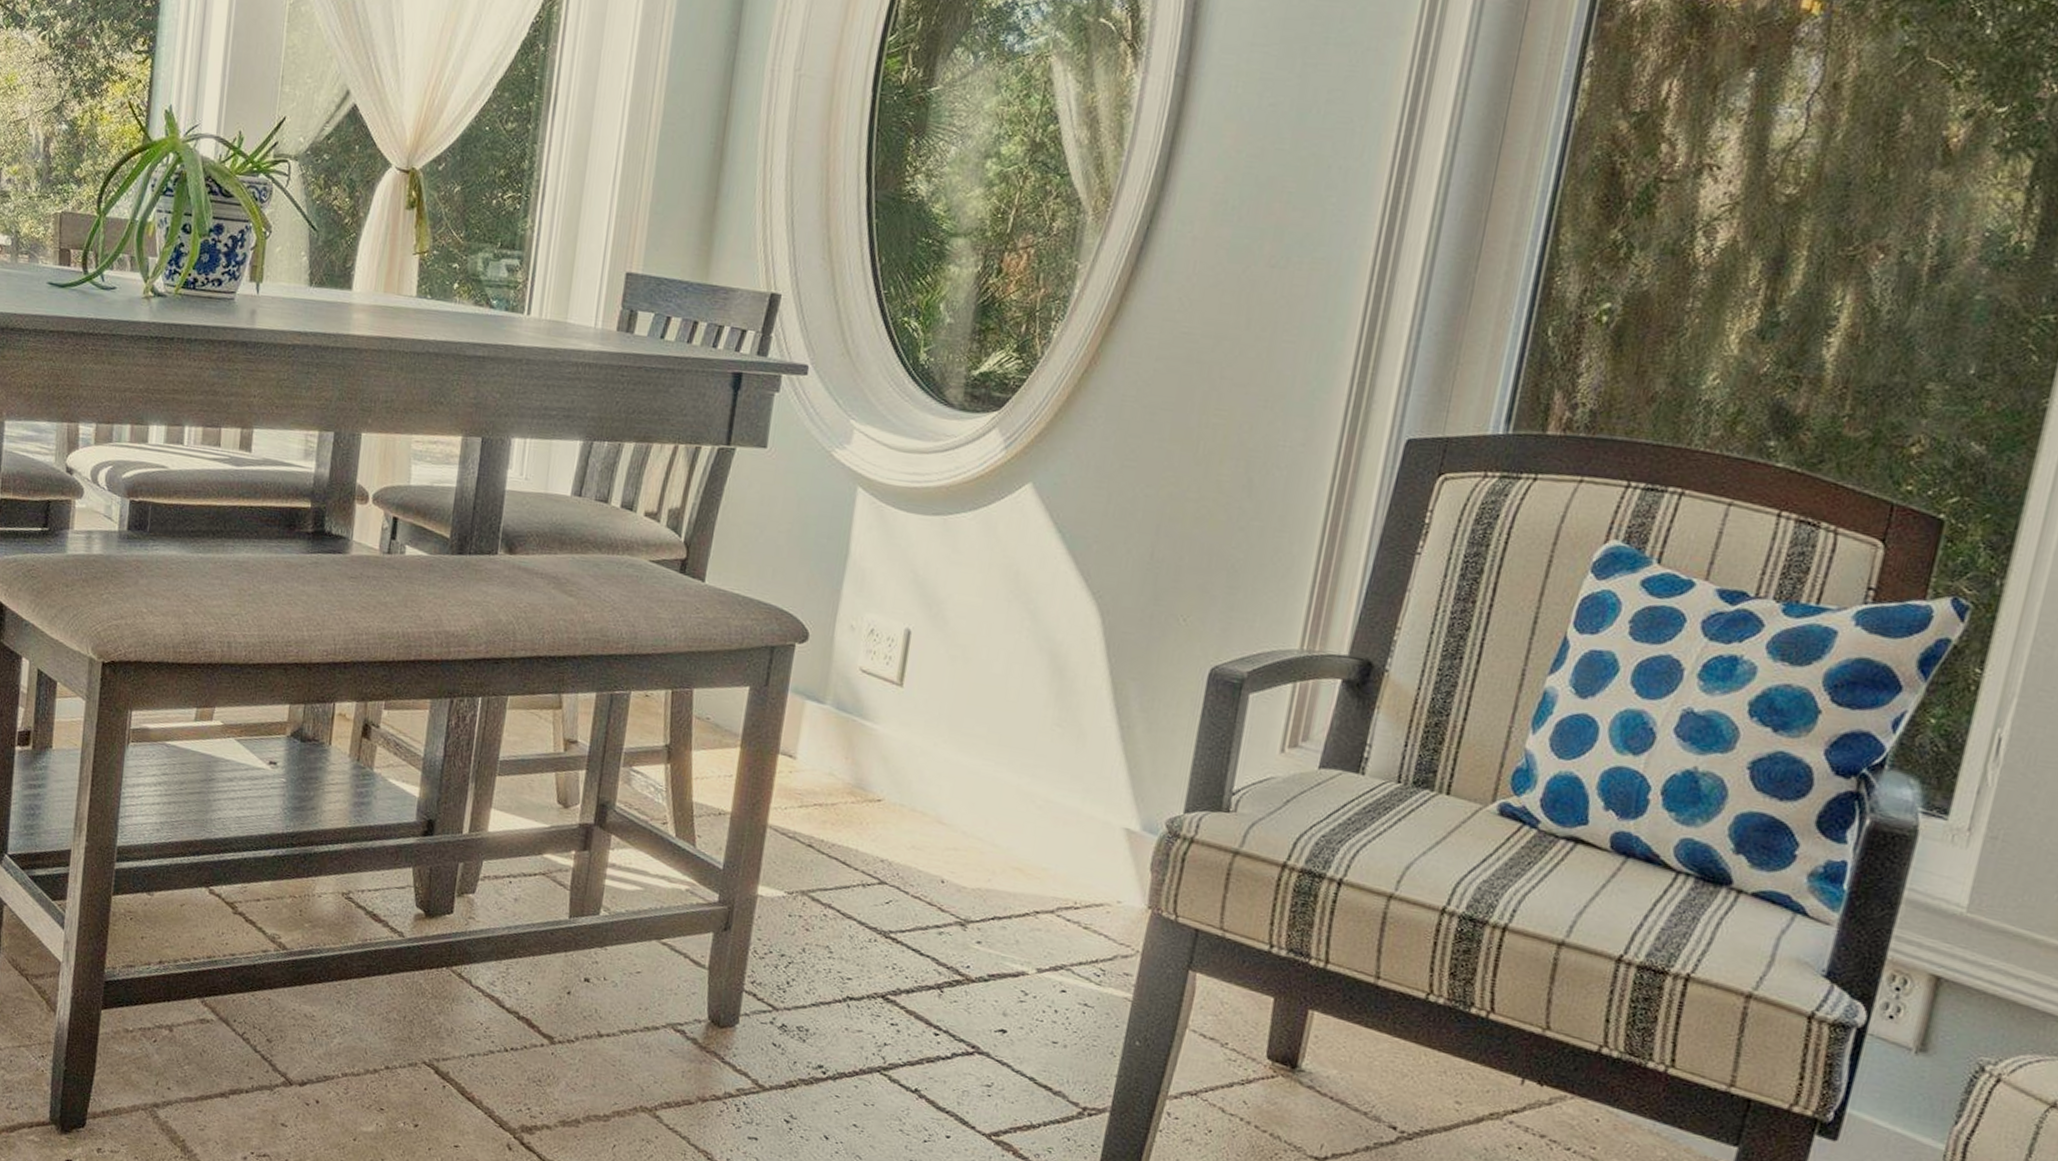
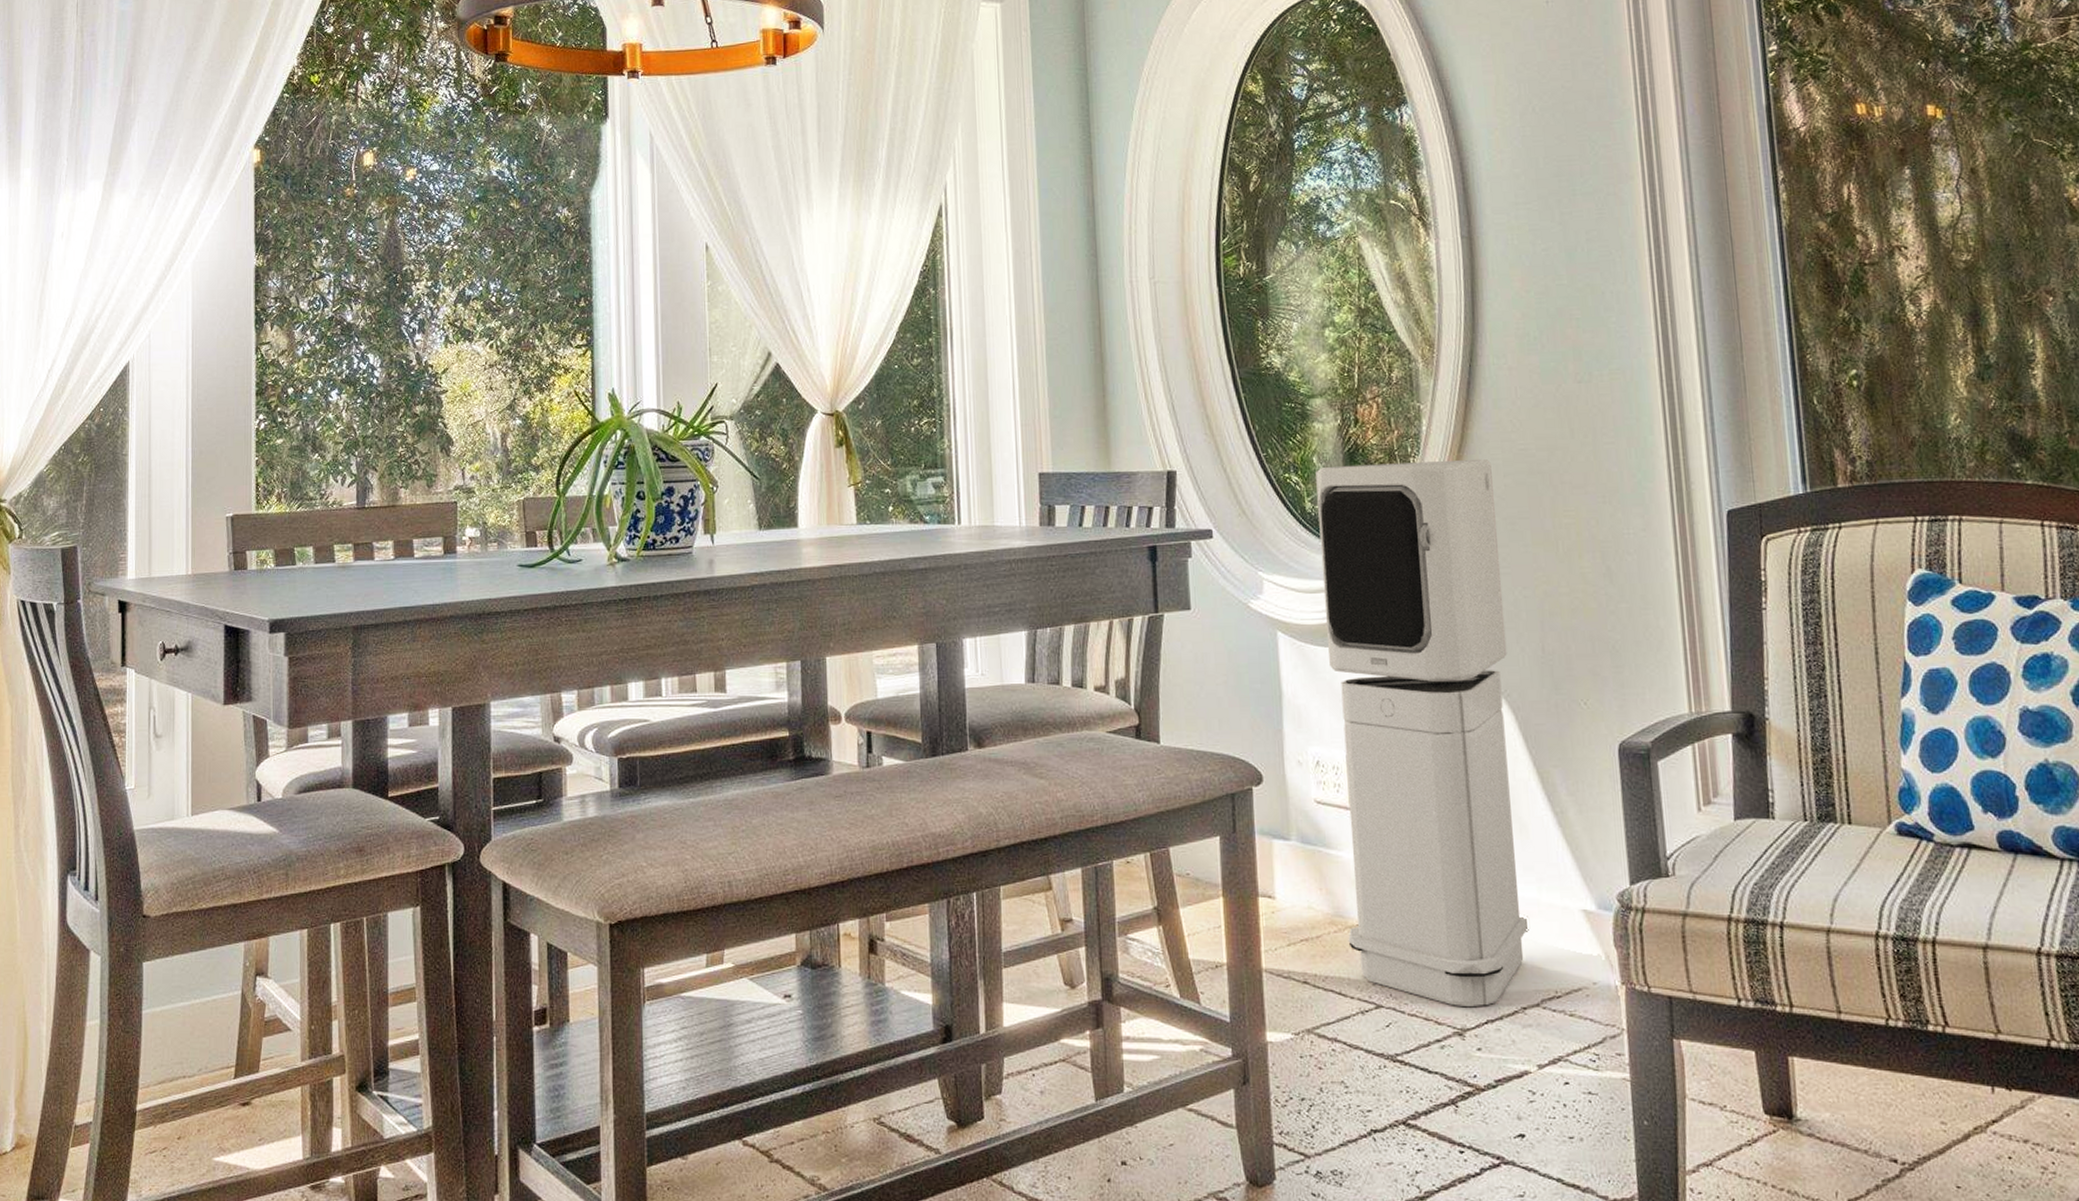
air purifier: none [864,317,1145,903] -> present [1316,458,1530,1008]

